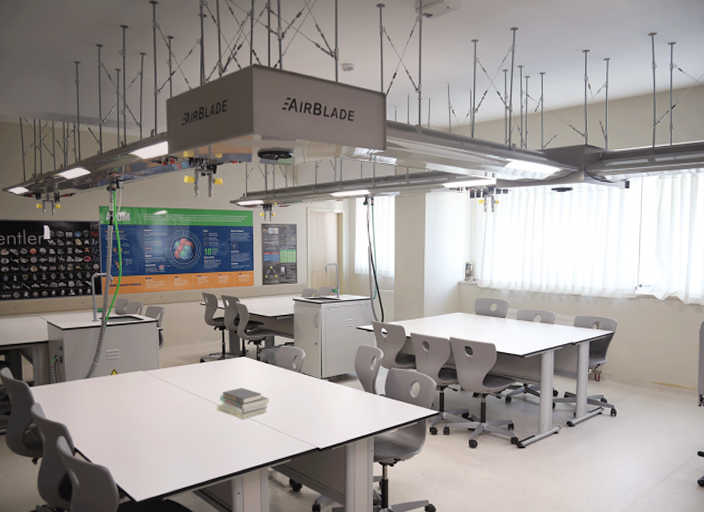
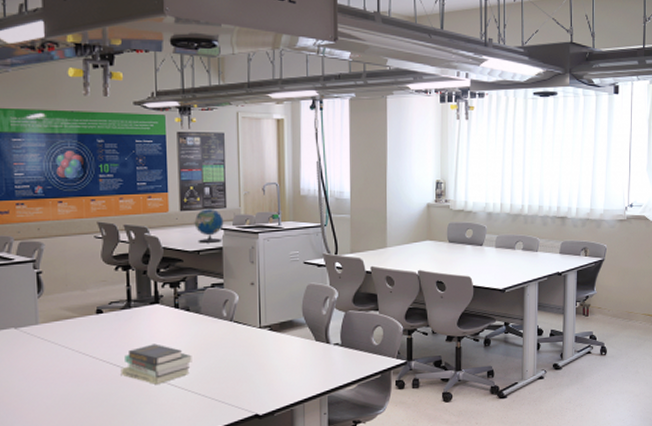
globe: none [273,283,295,310] -> present [194,208,224,243]

